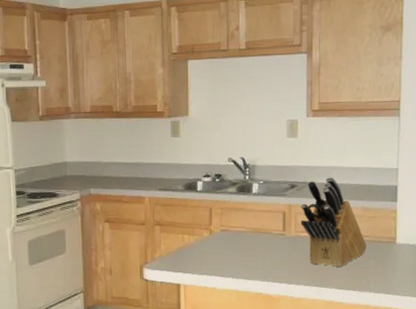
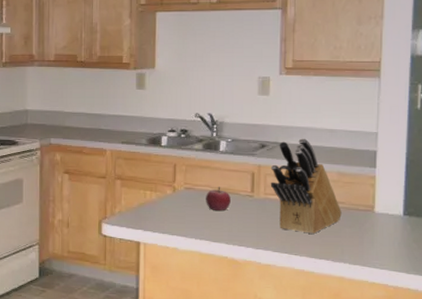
fruit: none [241,227,264,251] -> present [206,186,231,211]

